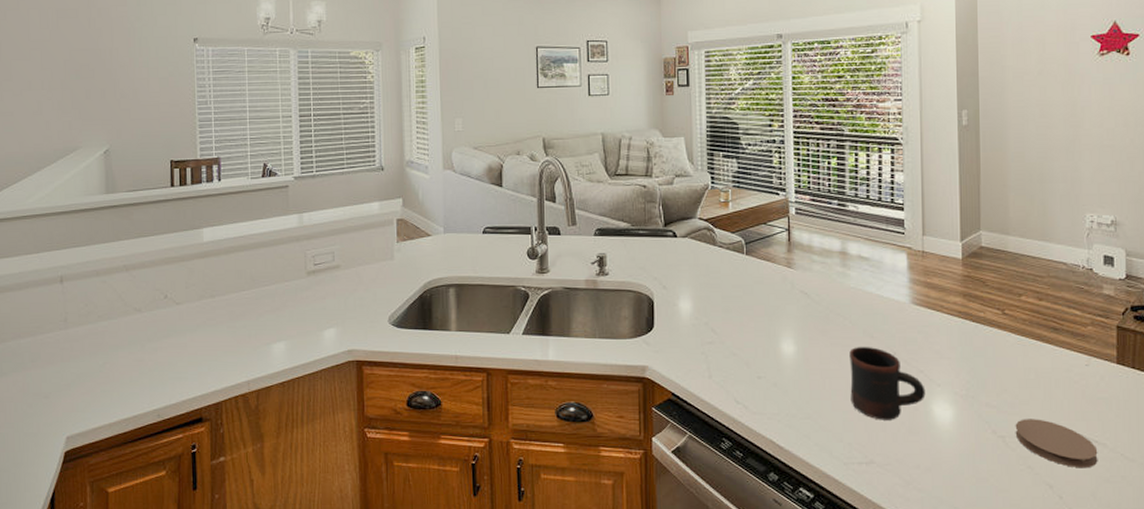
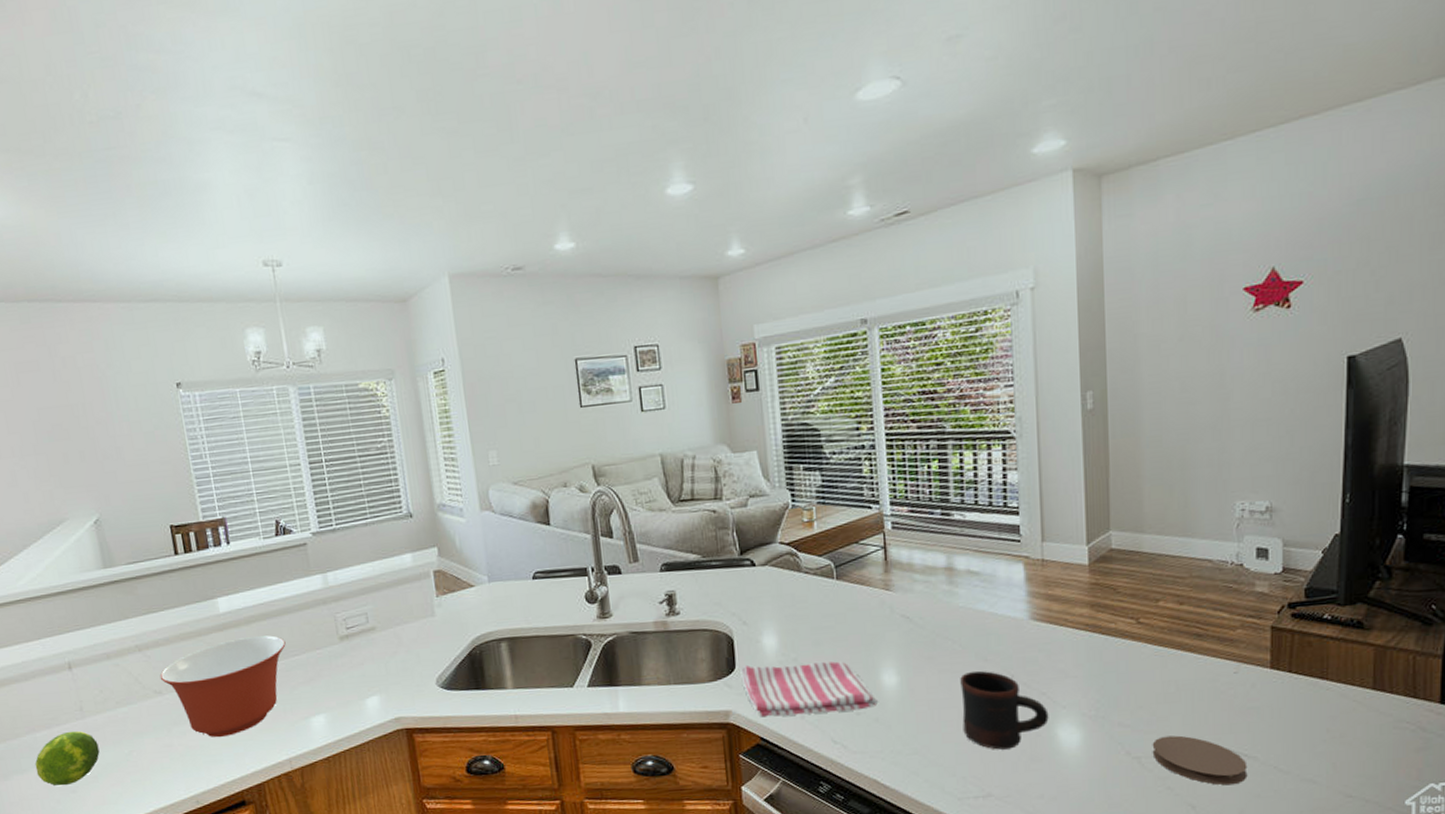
fruit: none [15,340,76,391] -> present [34,731,100,786]
mixing bowl: none [141,266,258,356] -> present [159,635,286,738]
dish towel: none [658,325,777,375] -> present [740,661,878,718]

